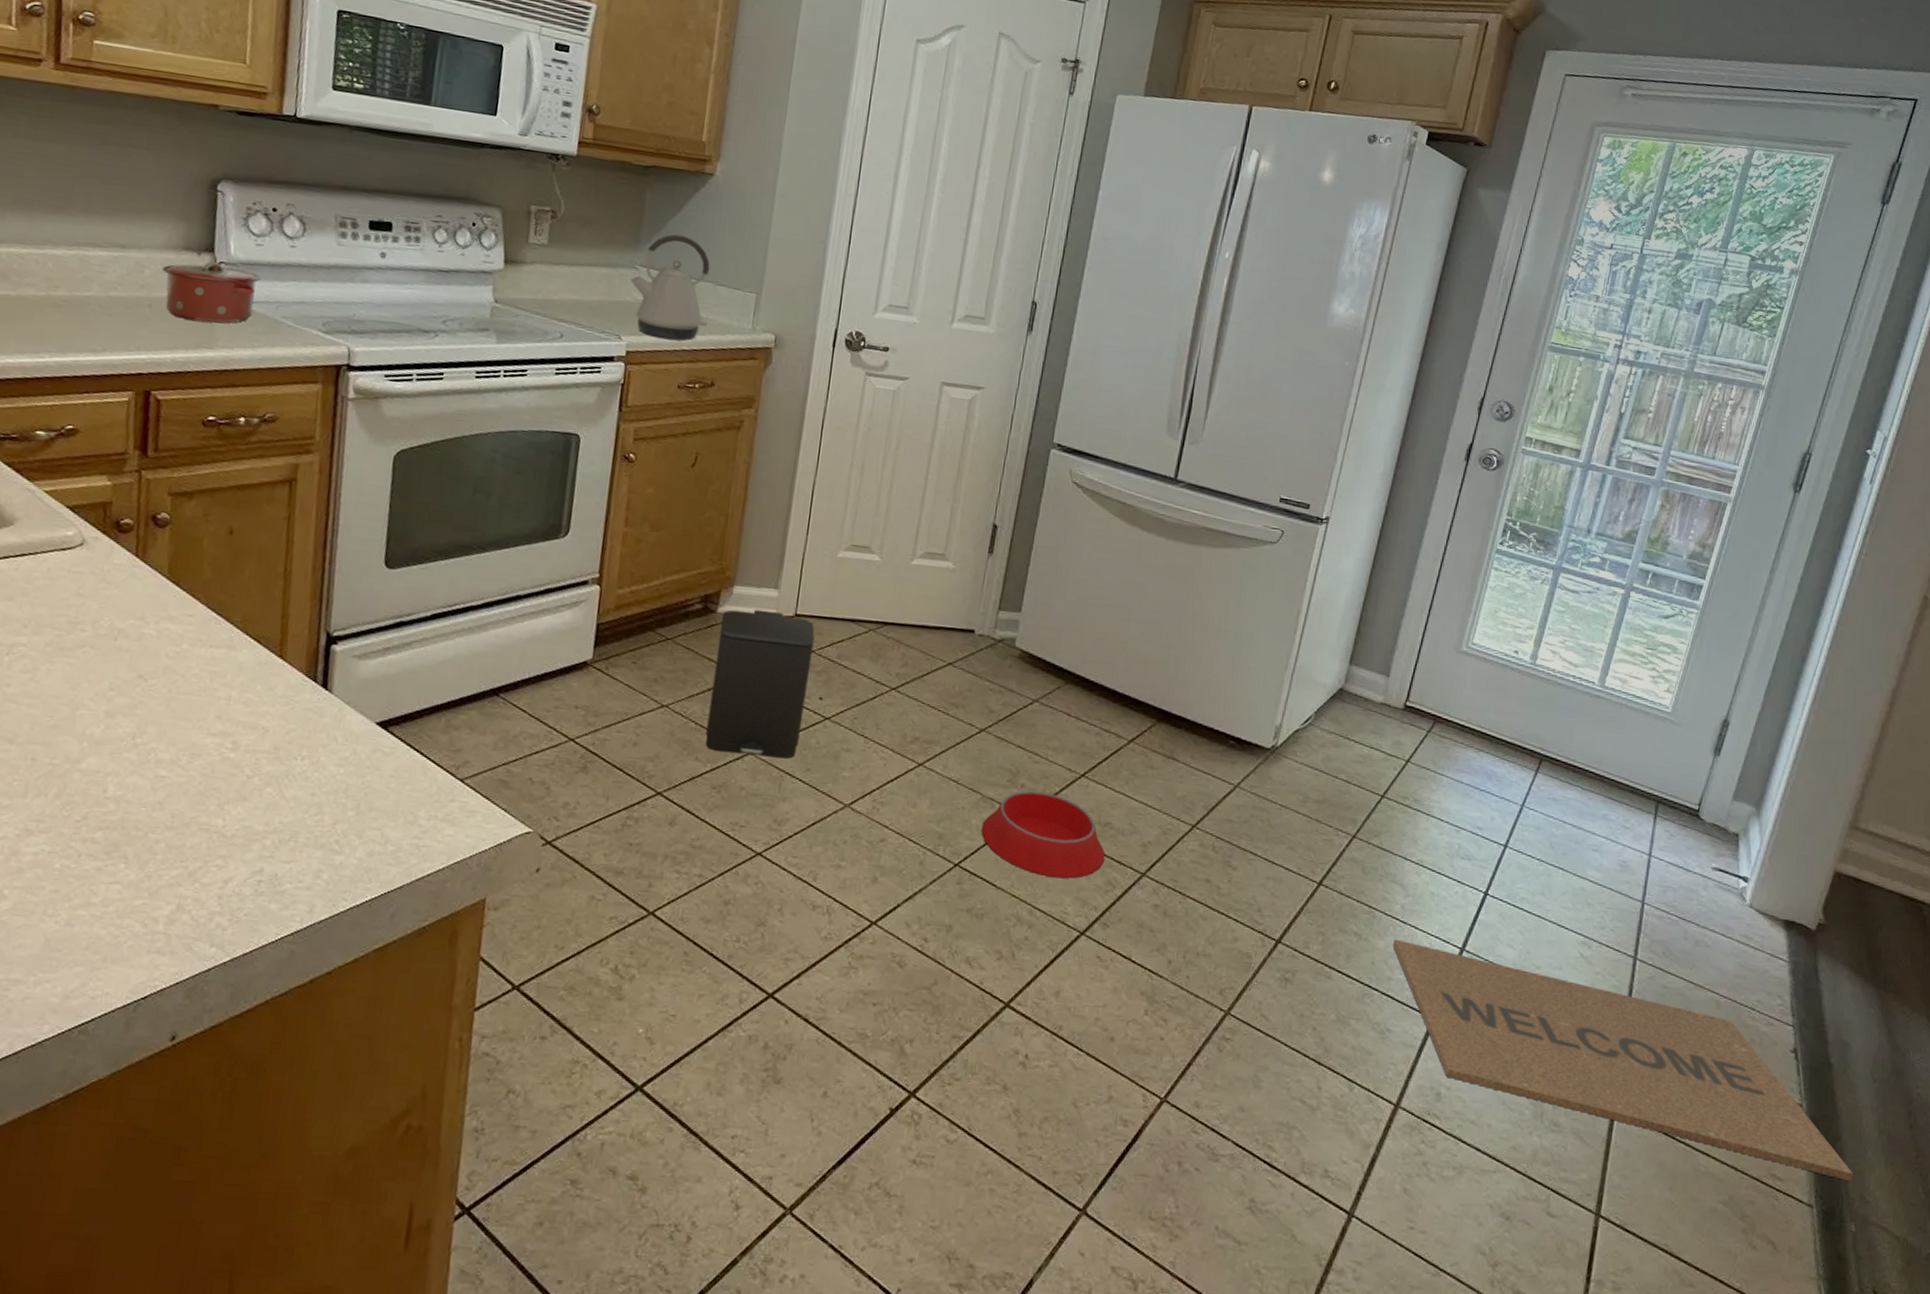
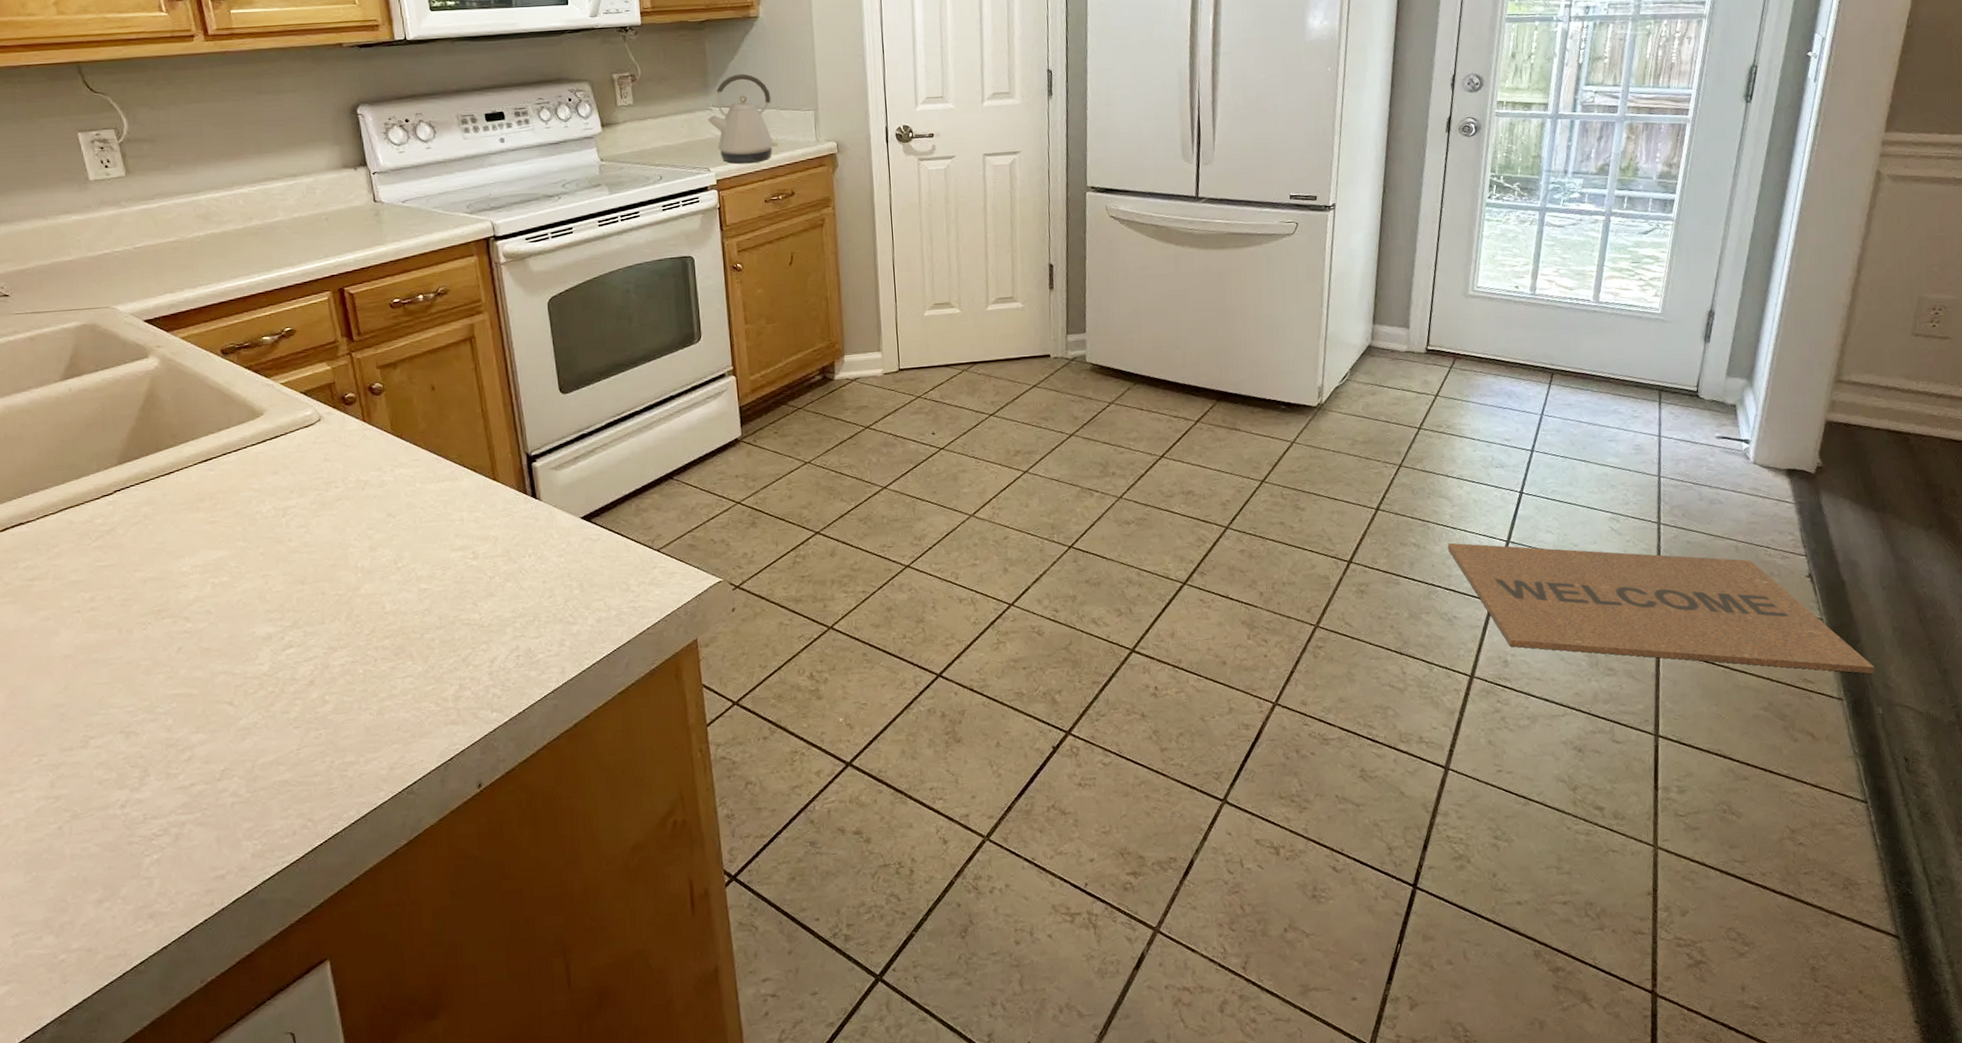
casserole: present [162,261,262,324] -> none [329,173,410,225]
pedal bin: present [705,609,815,759] -> none [839,369,922,491]
pet bowl: present [981,790,1106,879] -> none [1085,476,1193,543]

